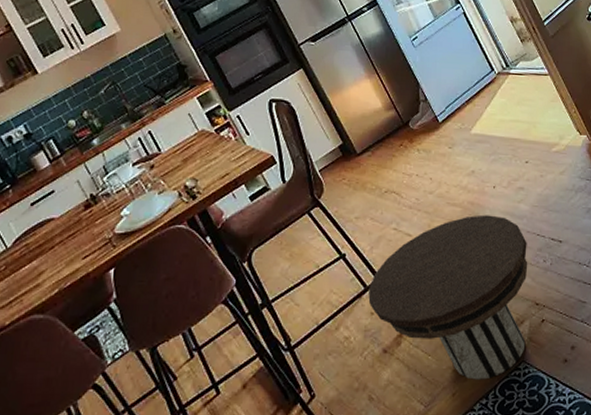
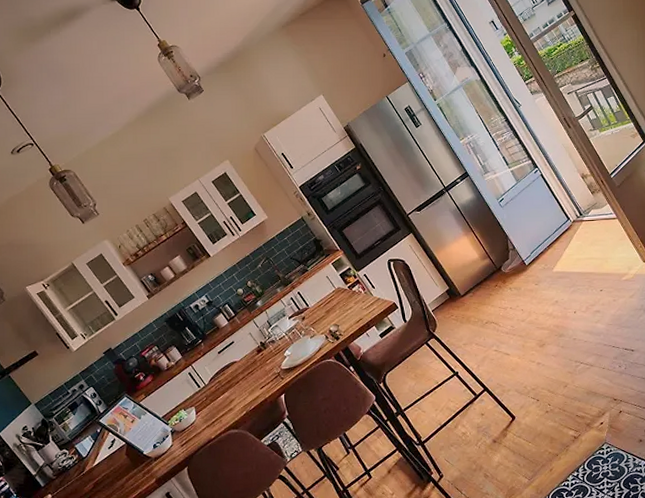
side table: present [368,215,528,380] -> none [478,334,607,459]

